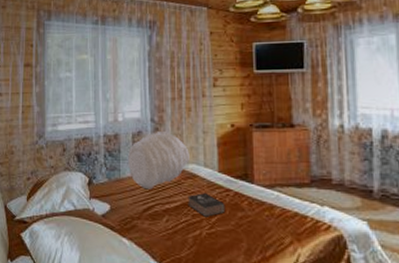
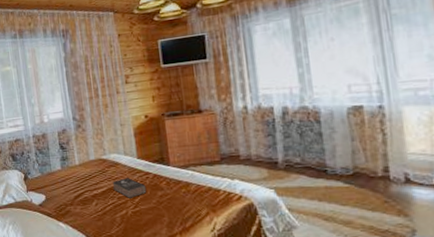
cushion: present [128,132,190,190] -> none [56,127,111,180]

